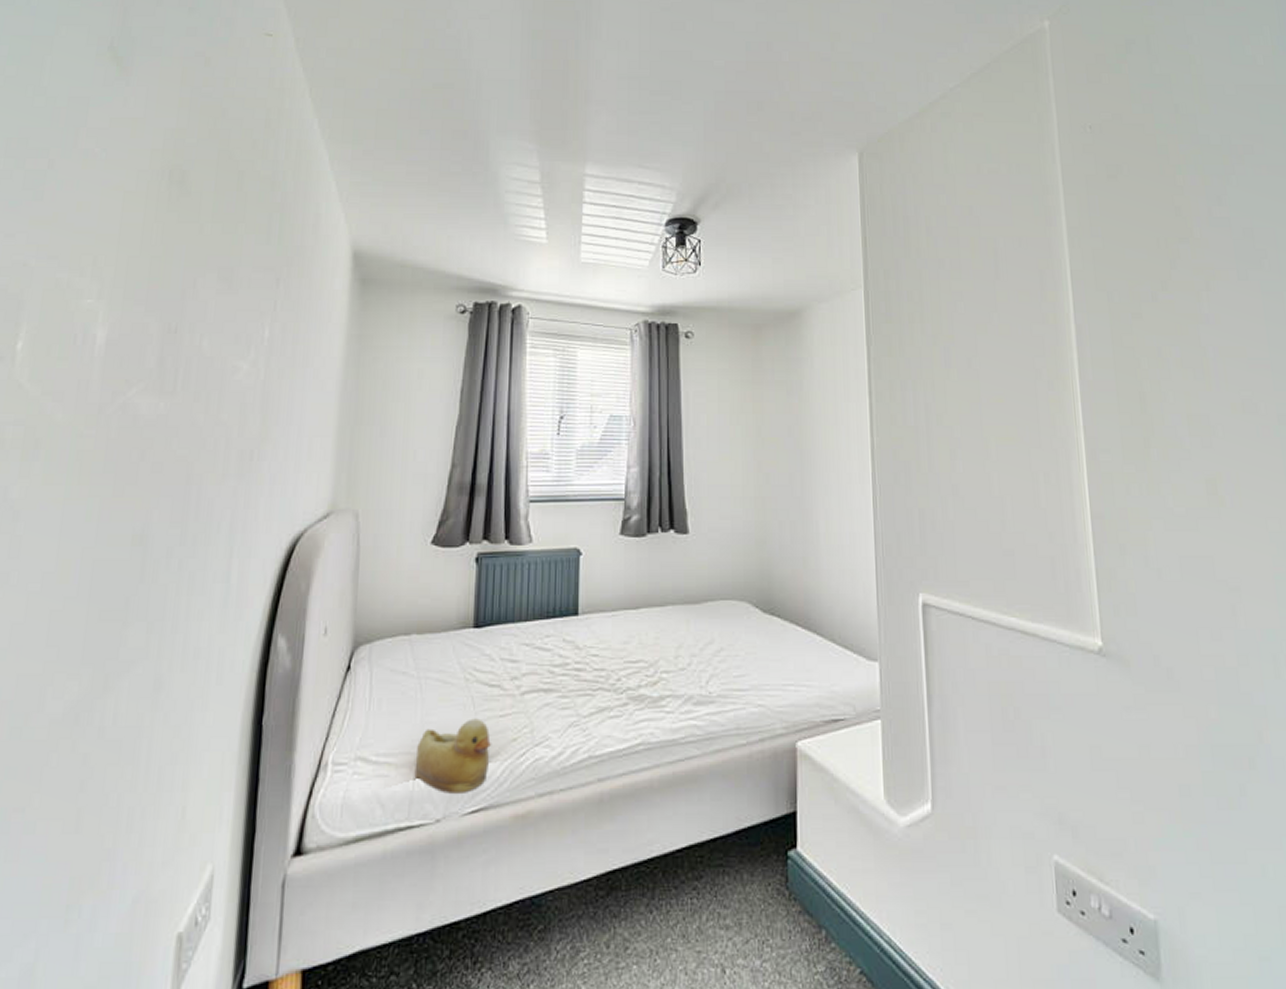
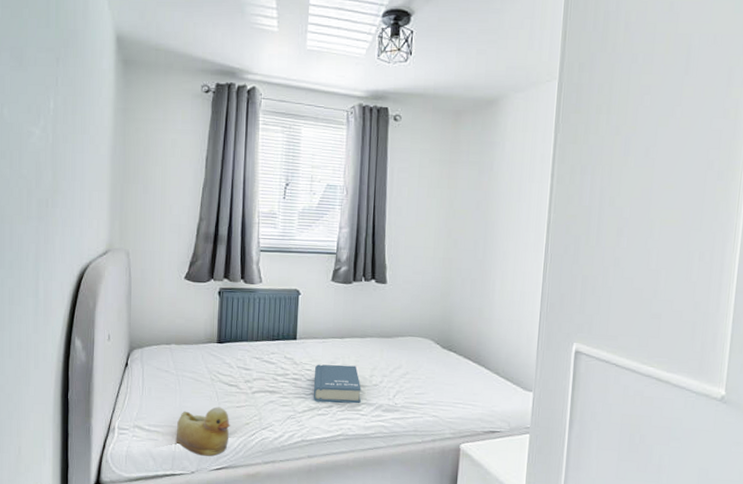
book: none [603,645,664,700] -> present [314,364,361,404]

